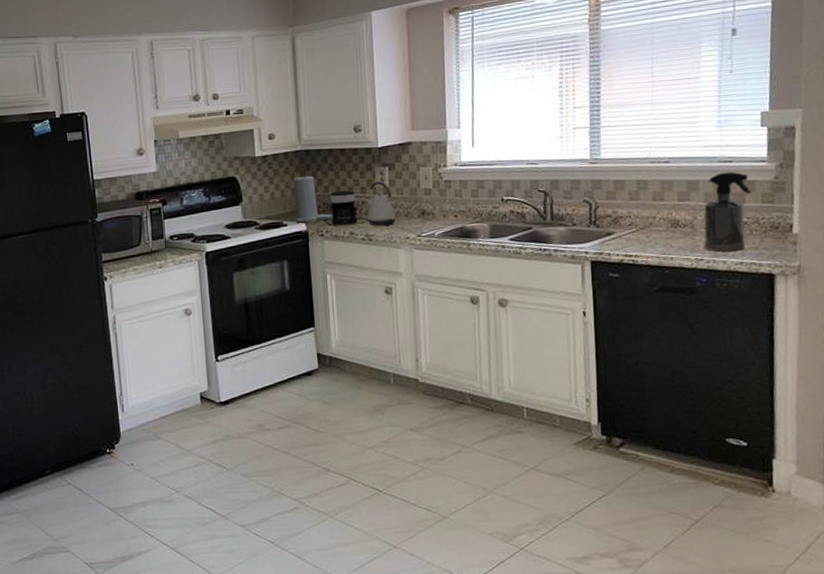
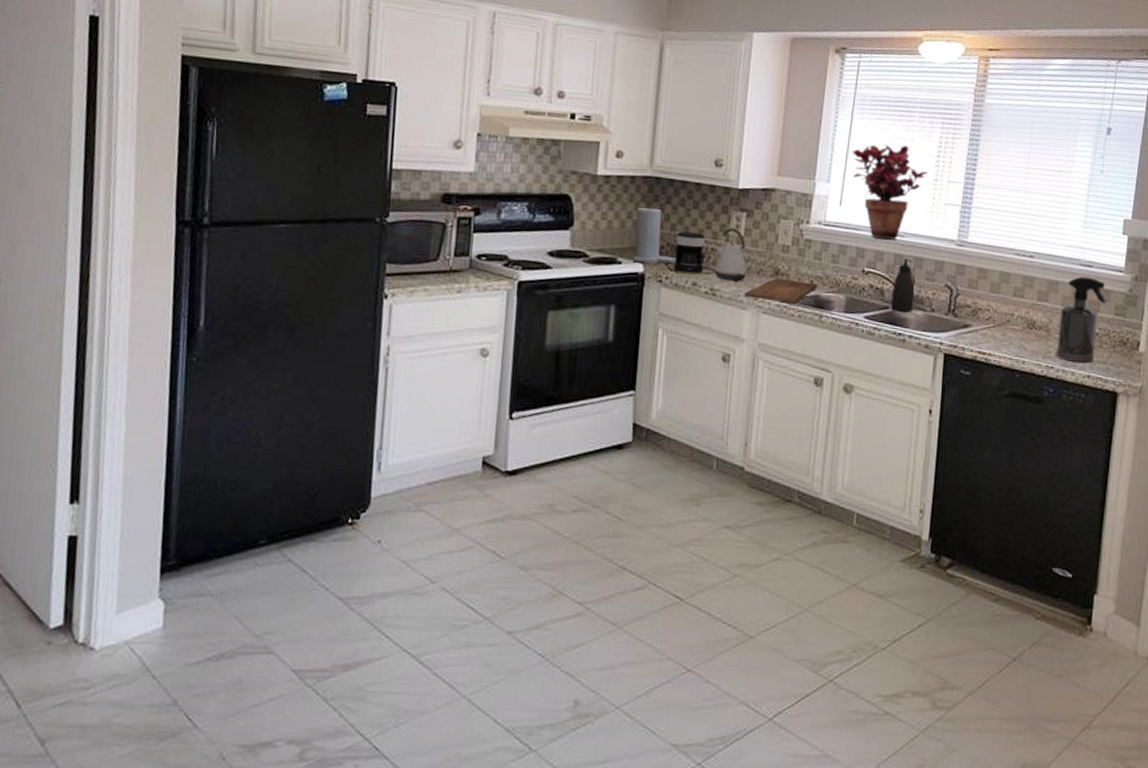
cutting board: none [397,216,463,238] -> present [744,278,818,303]
potted plant: none [476,82,553,170] -> present [851,144,929,240]
soap dispenser: none [532,183,554,231] -> present [890,258,914,312]

